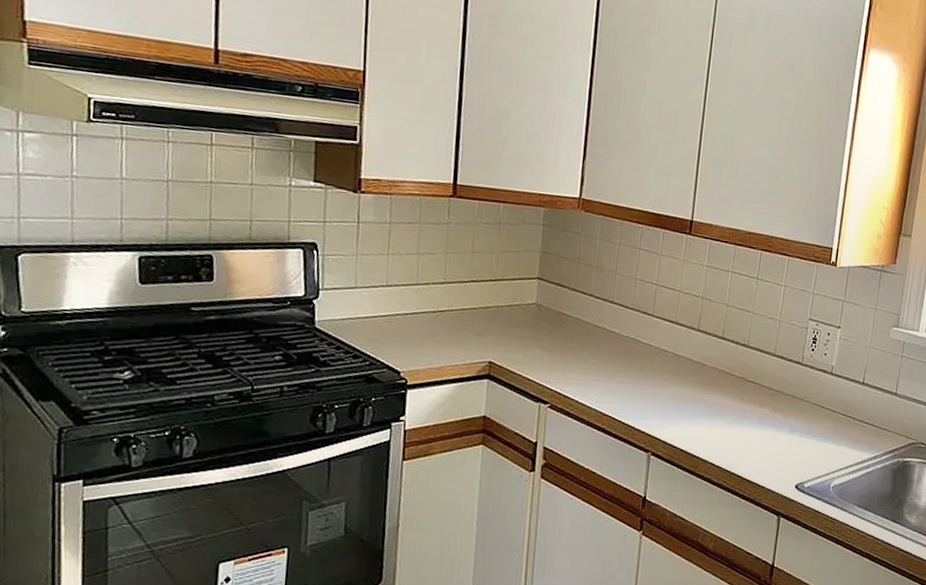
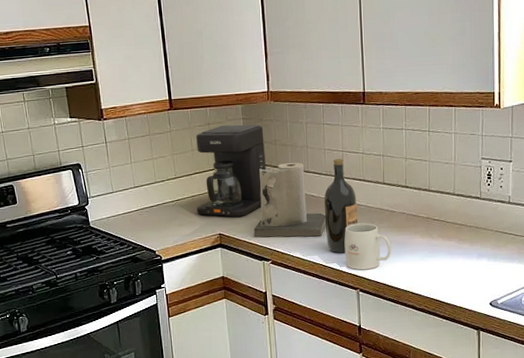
coffee maker: none [465,228,566,344] -> present [196,124,270,217]
paper towel roll: none [532,287,626,382] -> present [253,162,327,238]
wine bottle: none [621,292,665,406] -> present [324,159,358,253]
mug: none [640,372,696,430] -> present [344,223,392,270]

